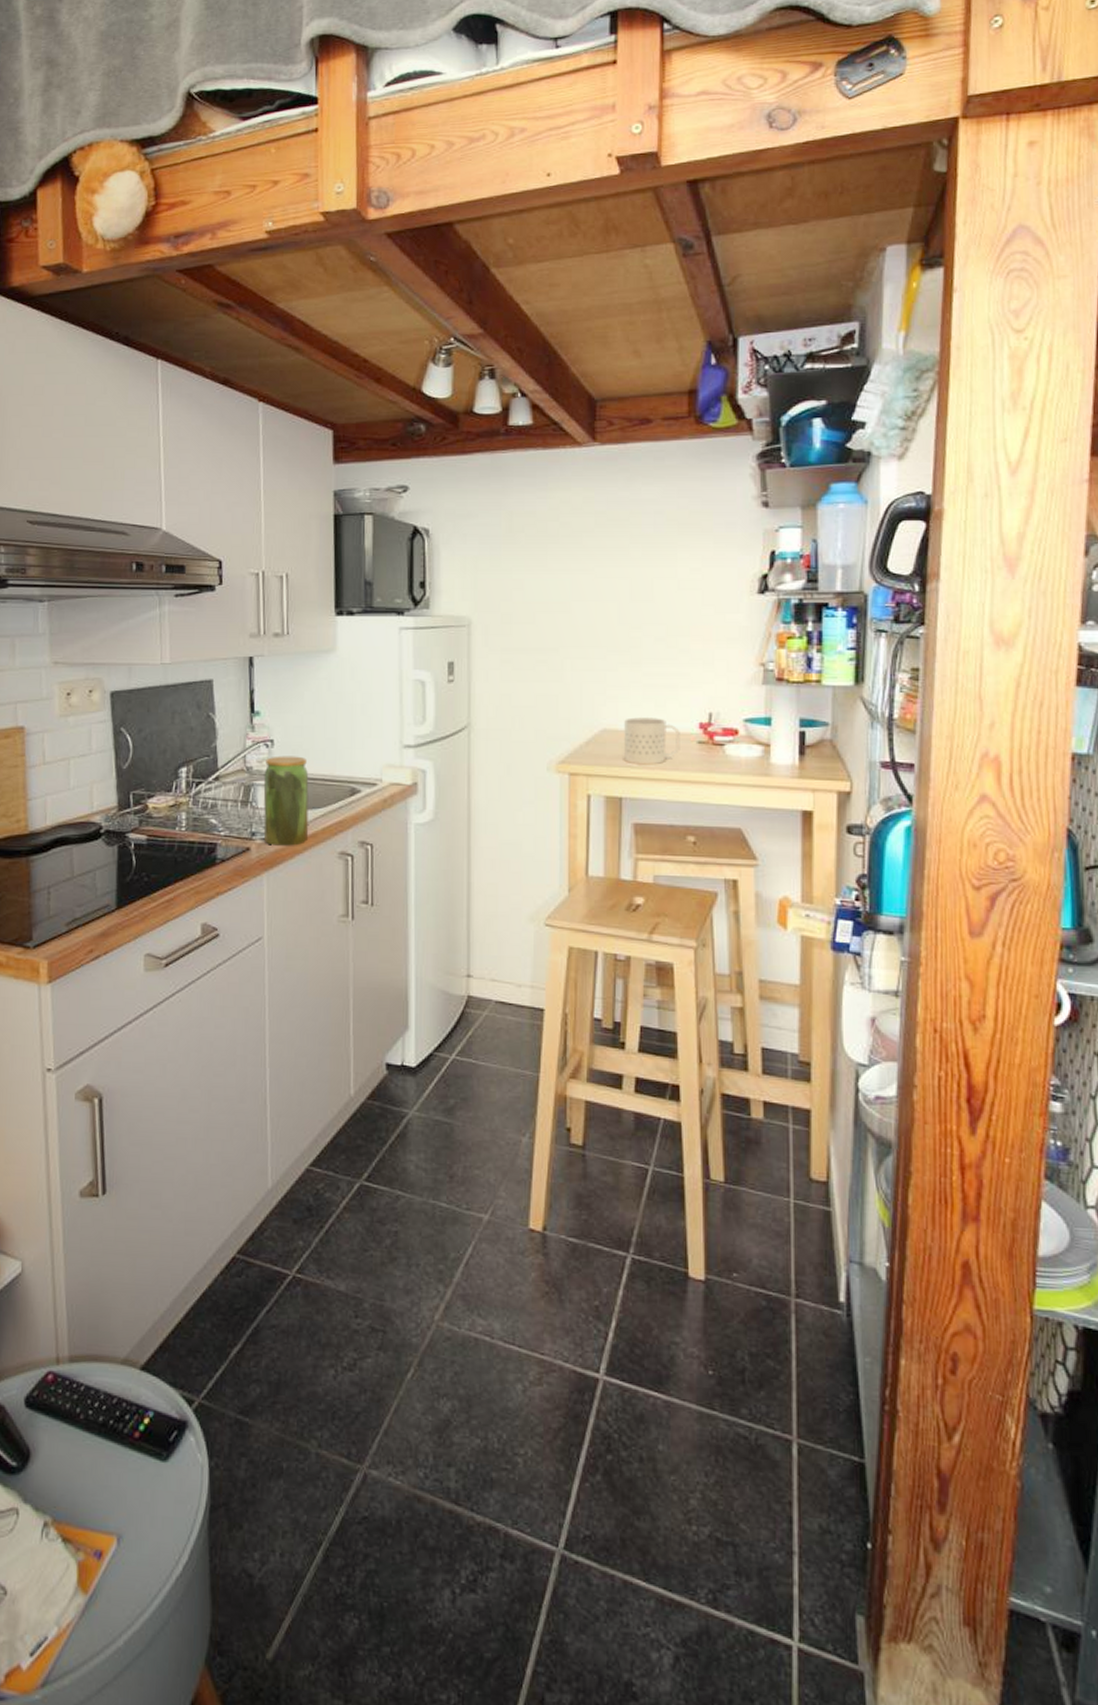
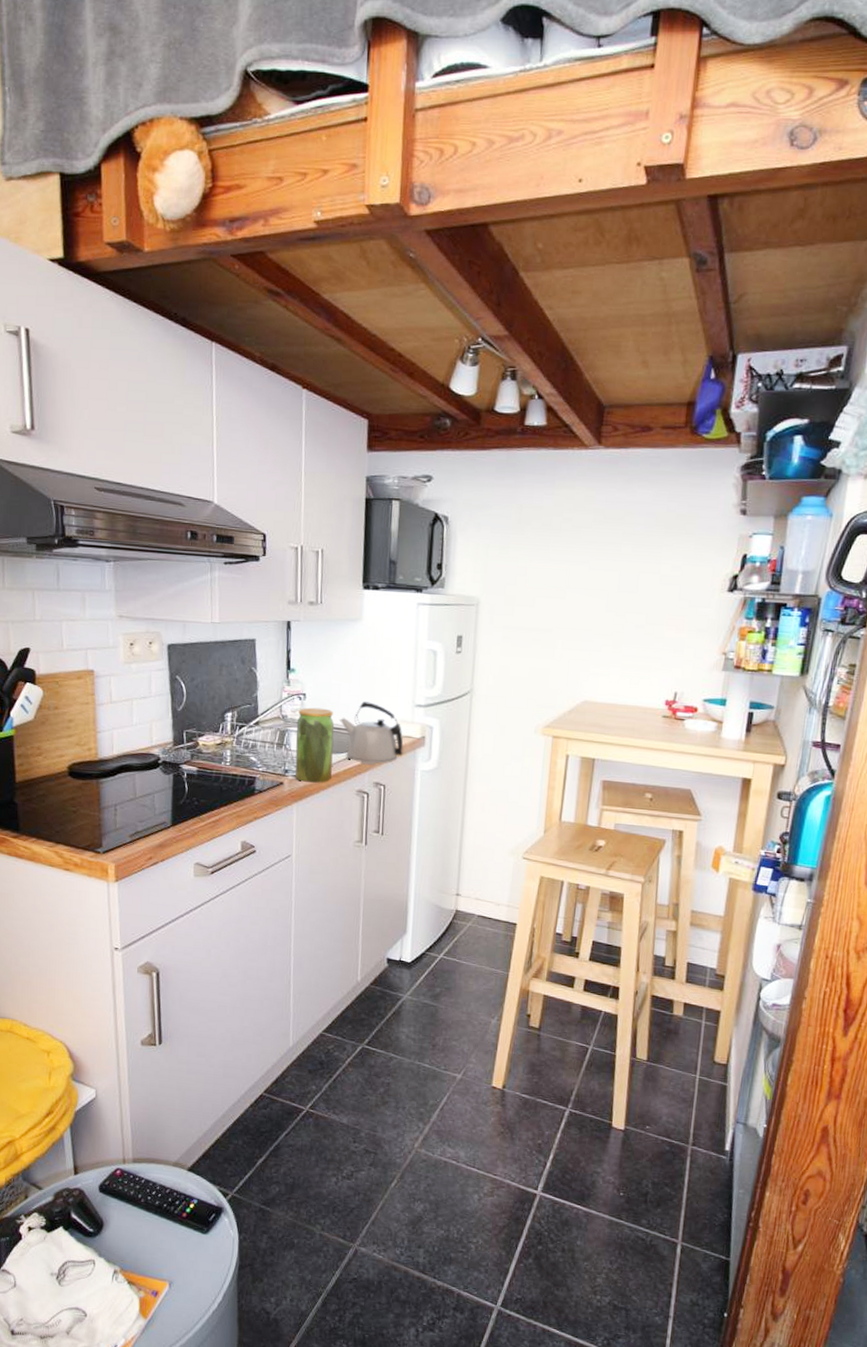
kettle: none [314,745,392,821] -> present [339,701,404,766]
mug: present [624,717,680,765] -> none [600,692,649,734]

